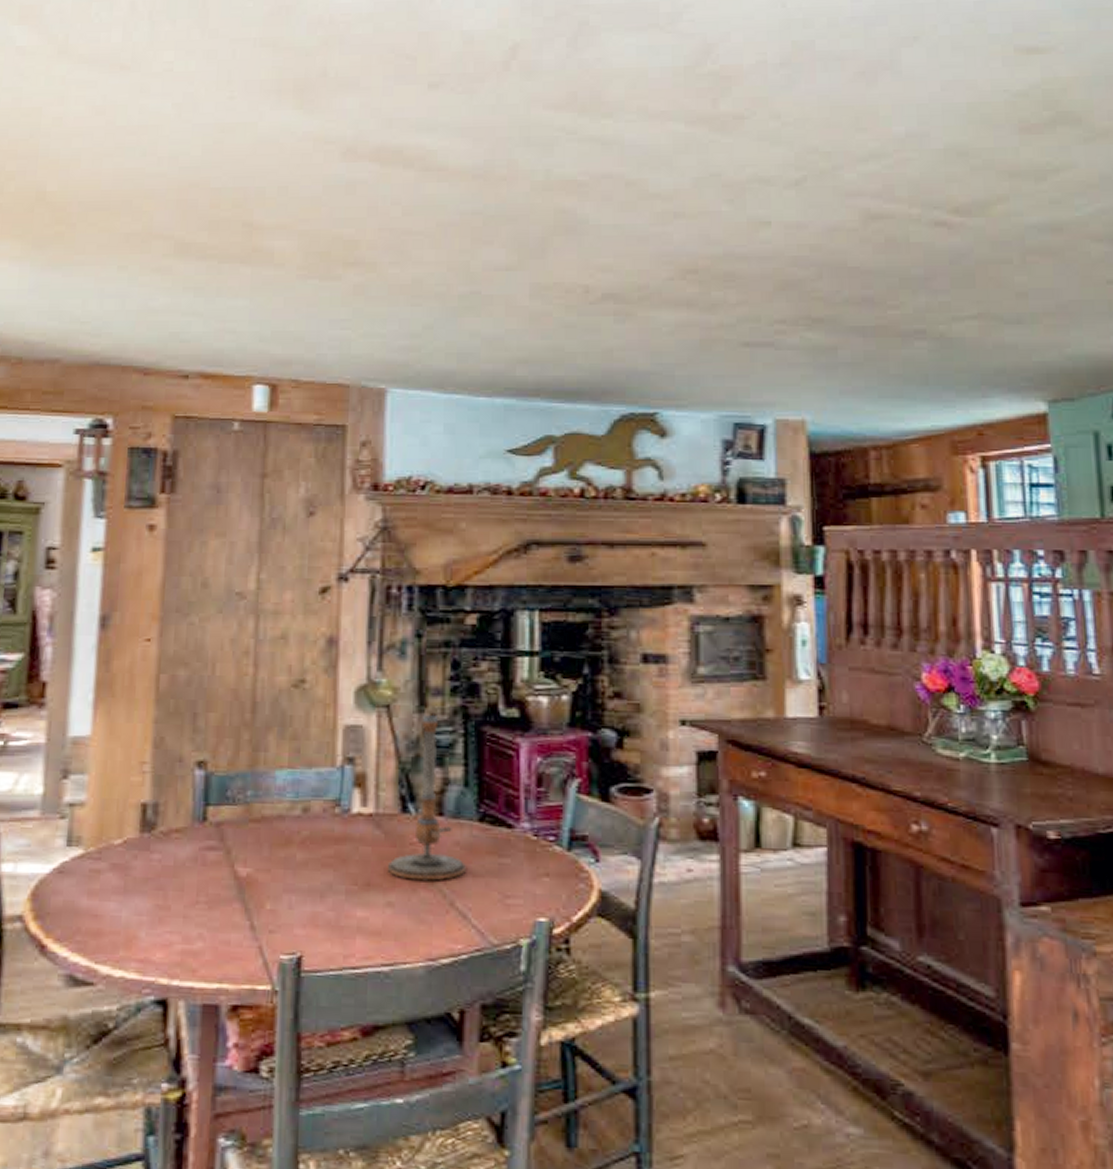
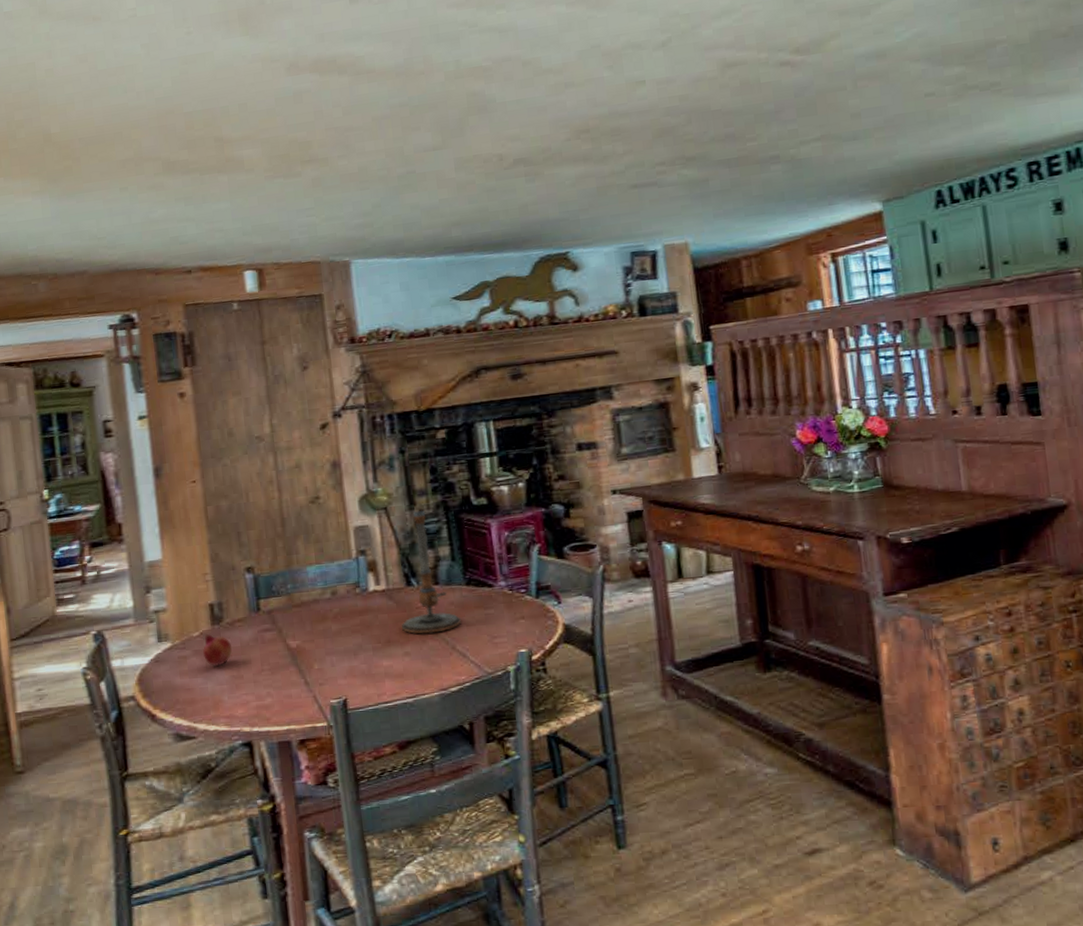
fruit: none [122,843,162,890] -> present [202,633,232,667]

